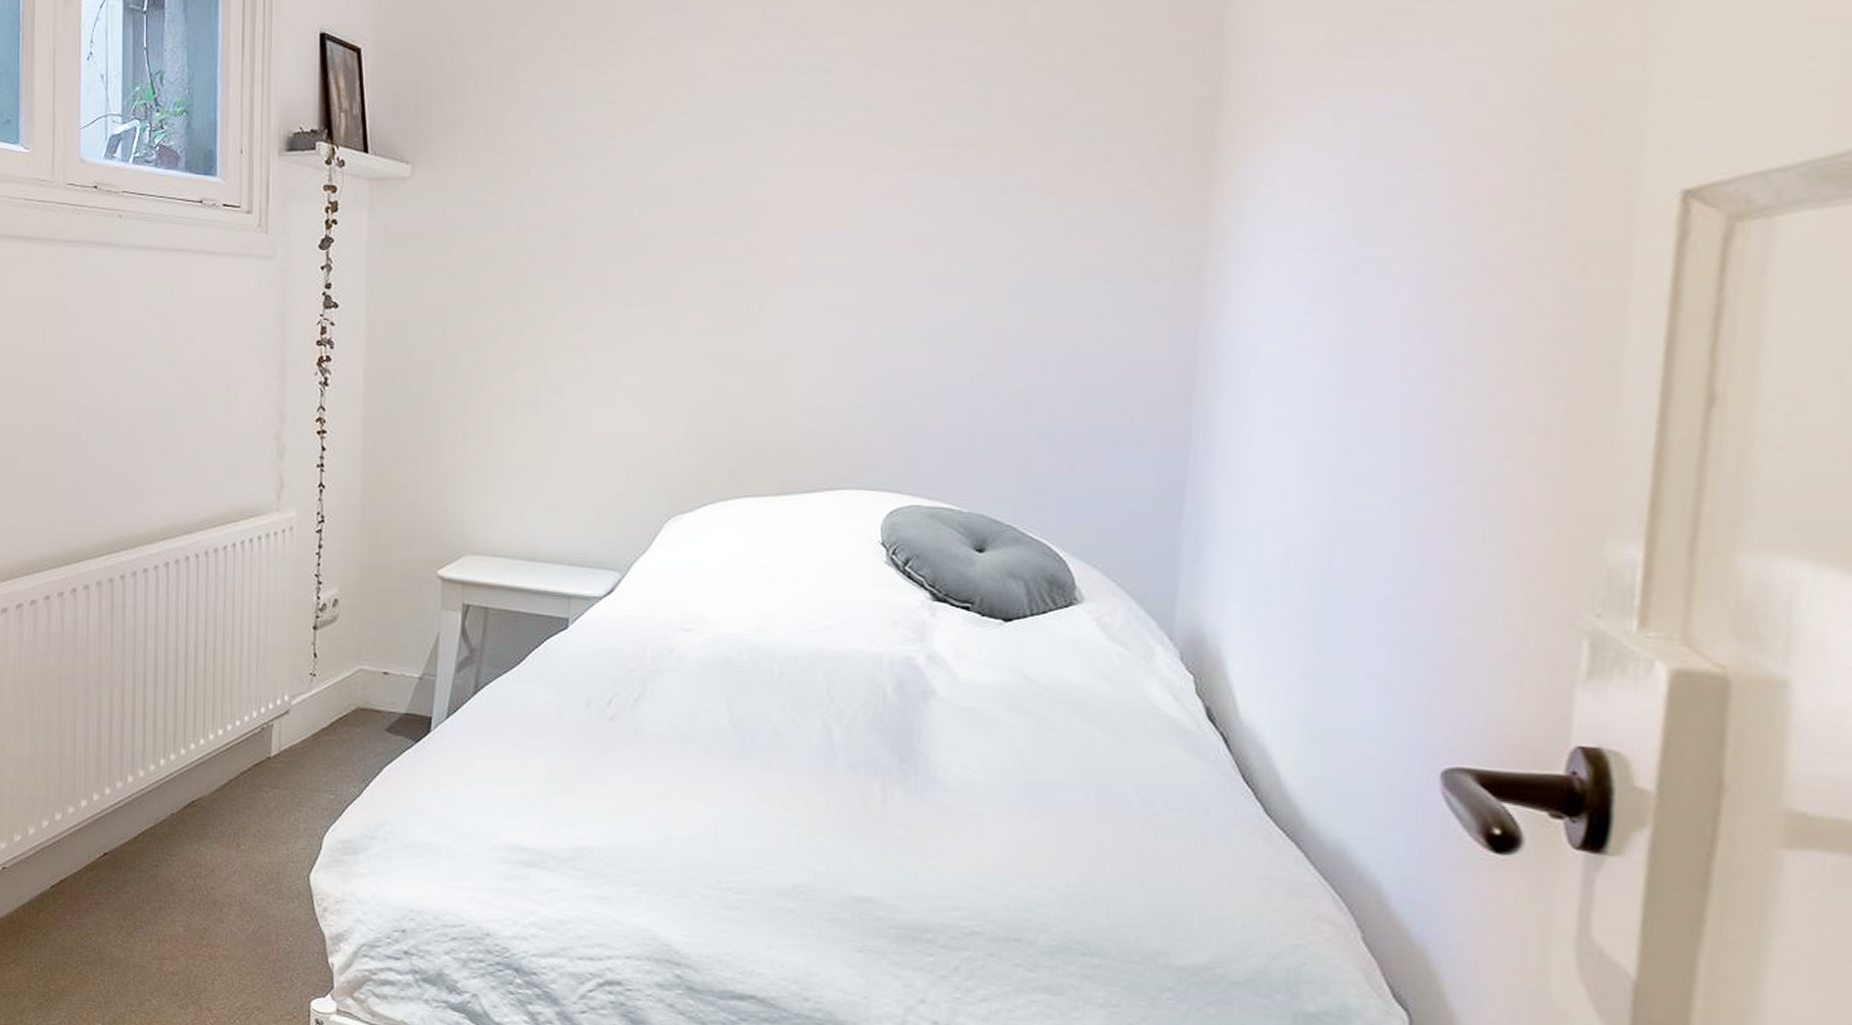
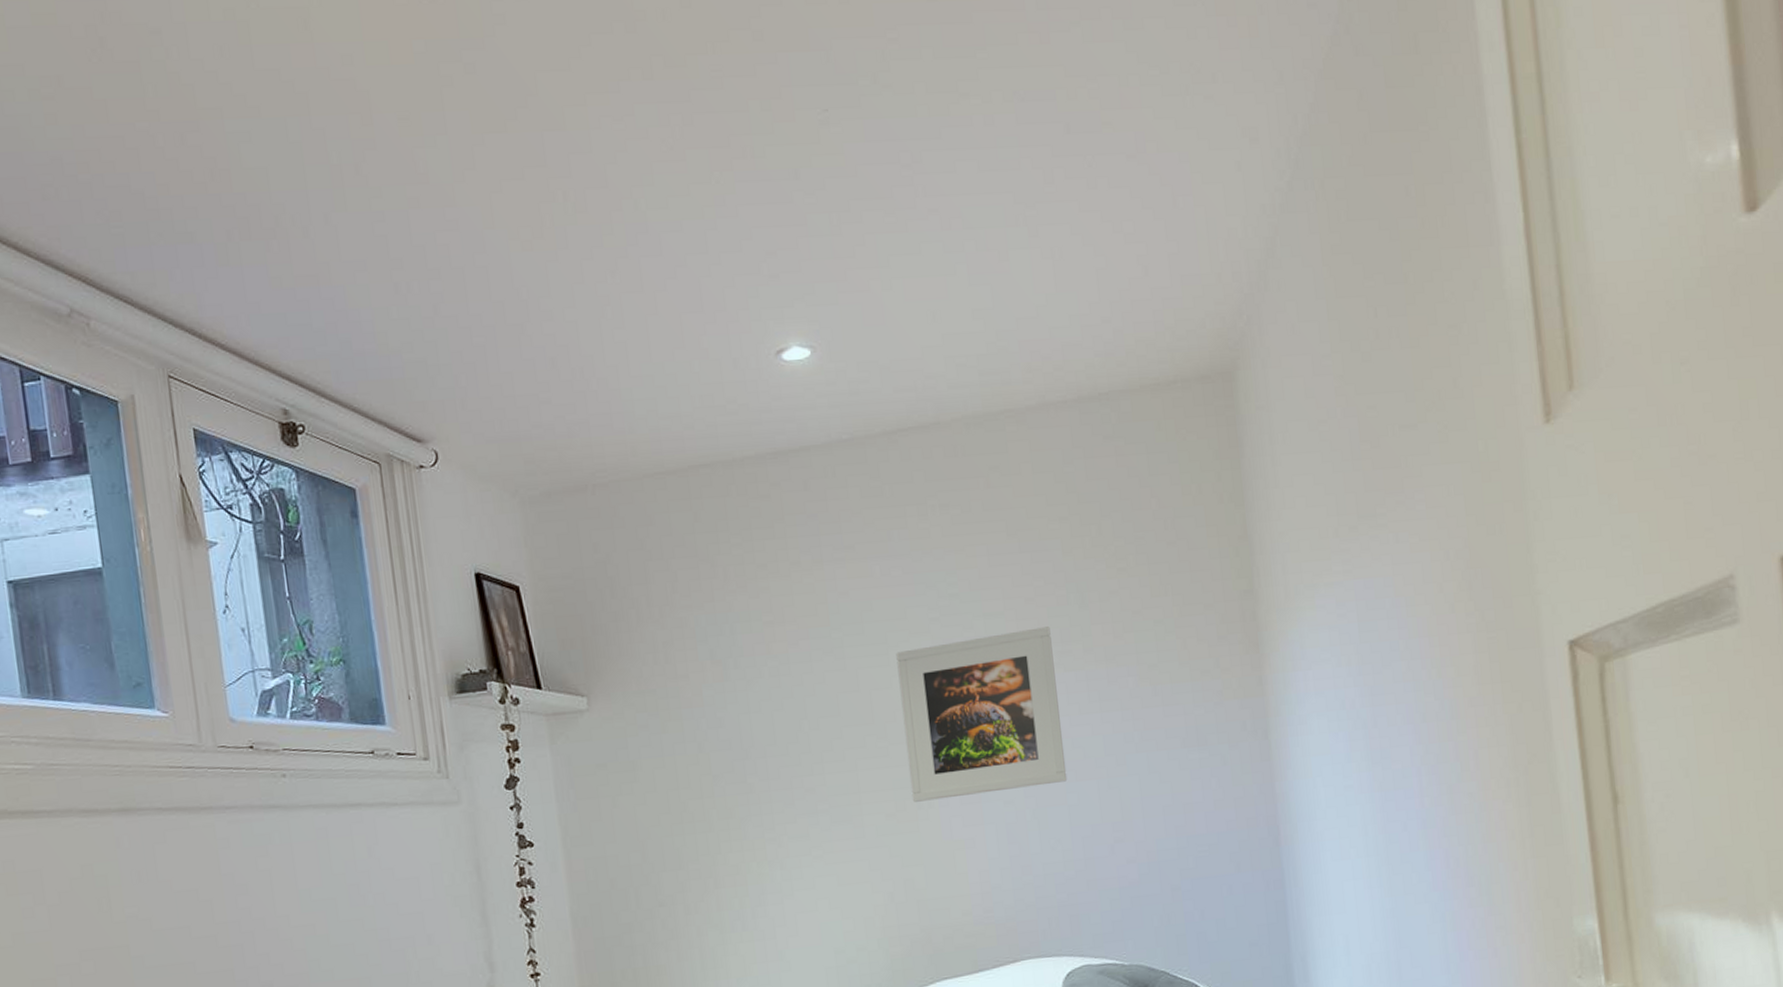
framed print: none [741,125,940,305] -> present [896,626,1068,802]

